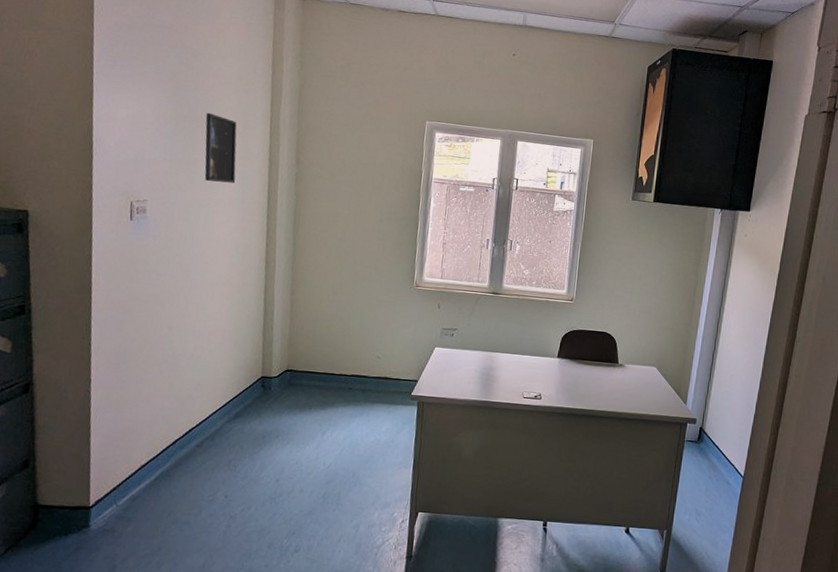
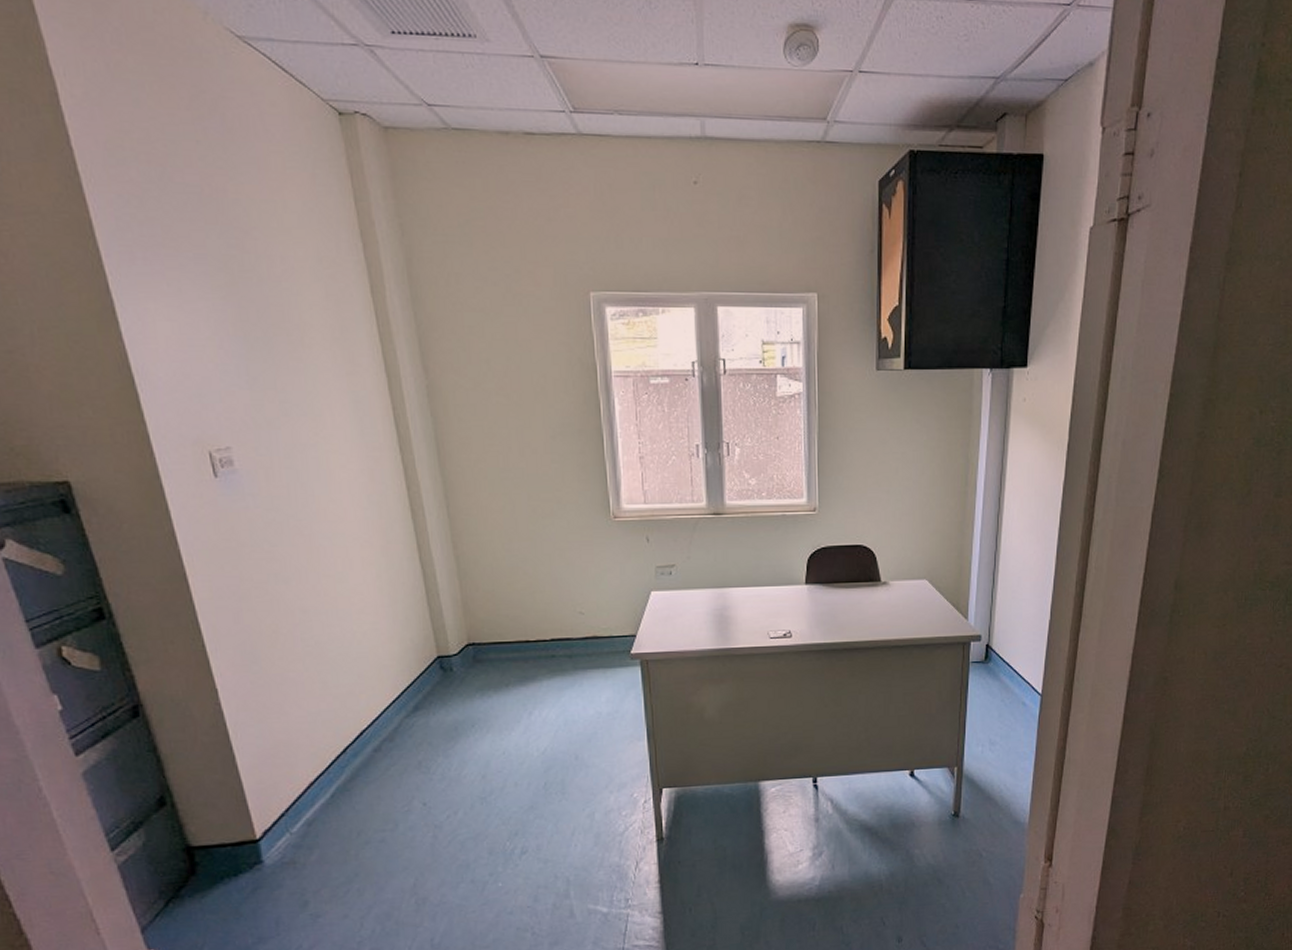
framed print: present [204,113,237,184] -> none [283,315,347,412]

